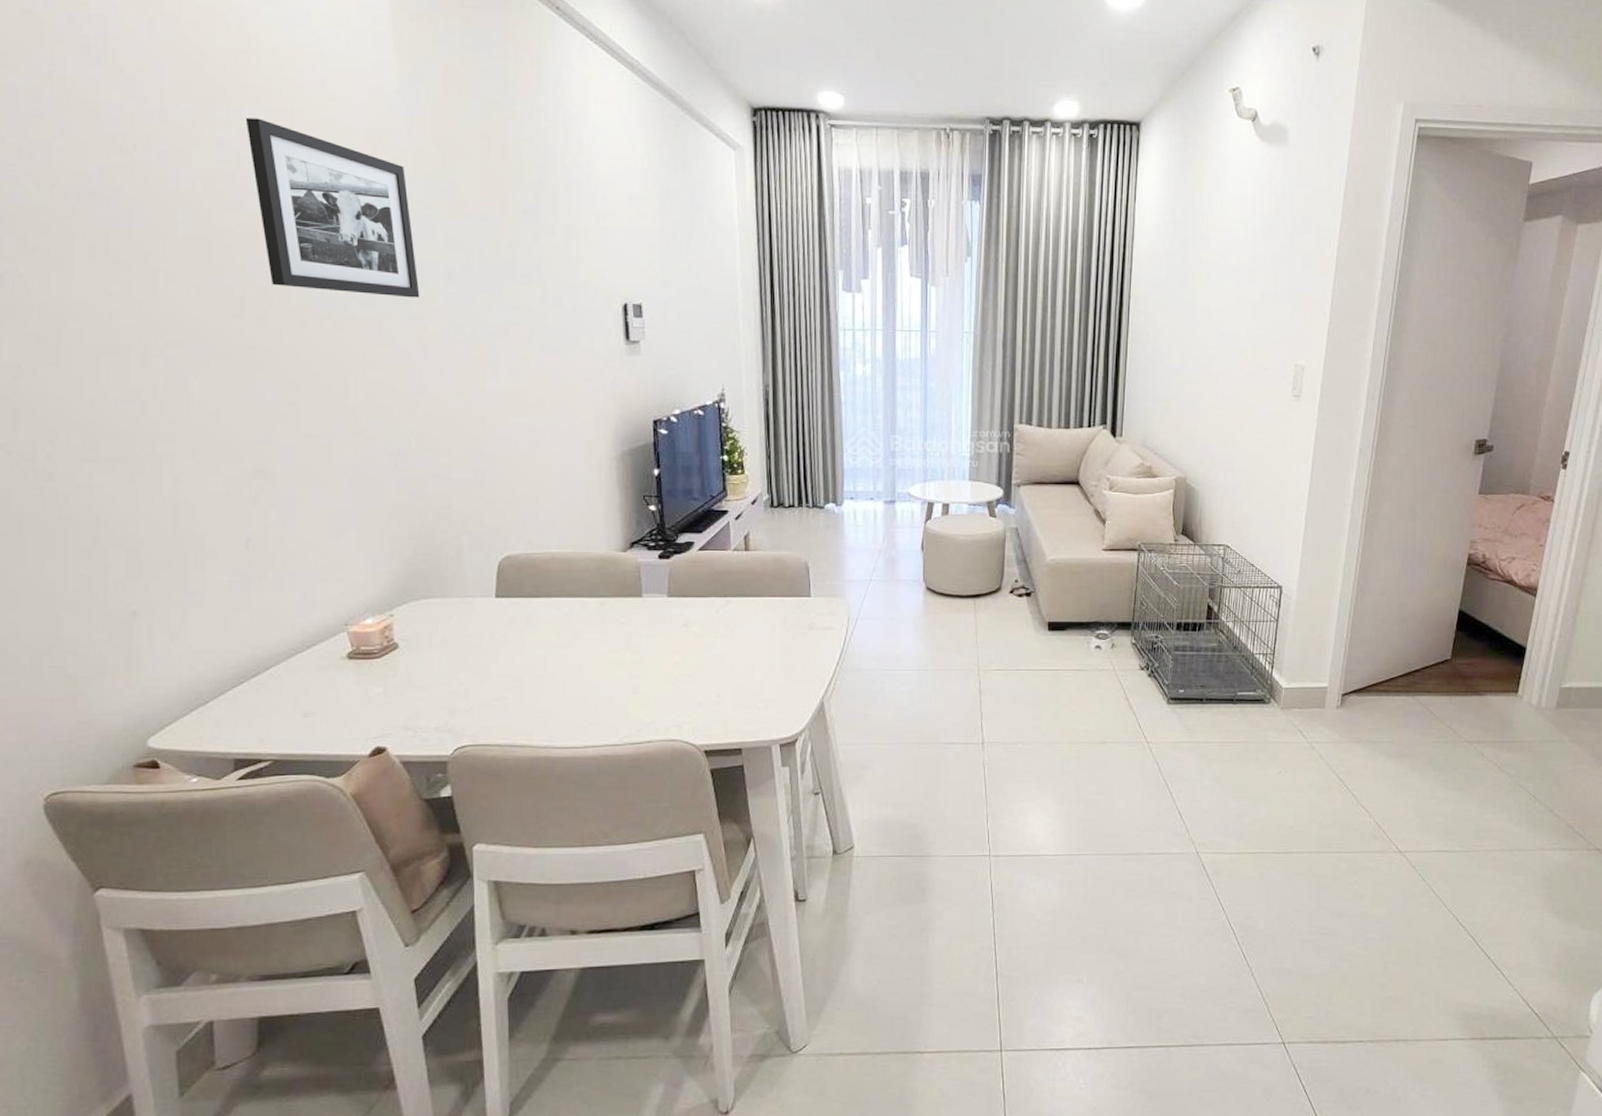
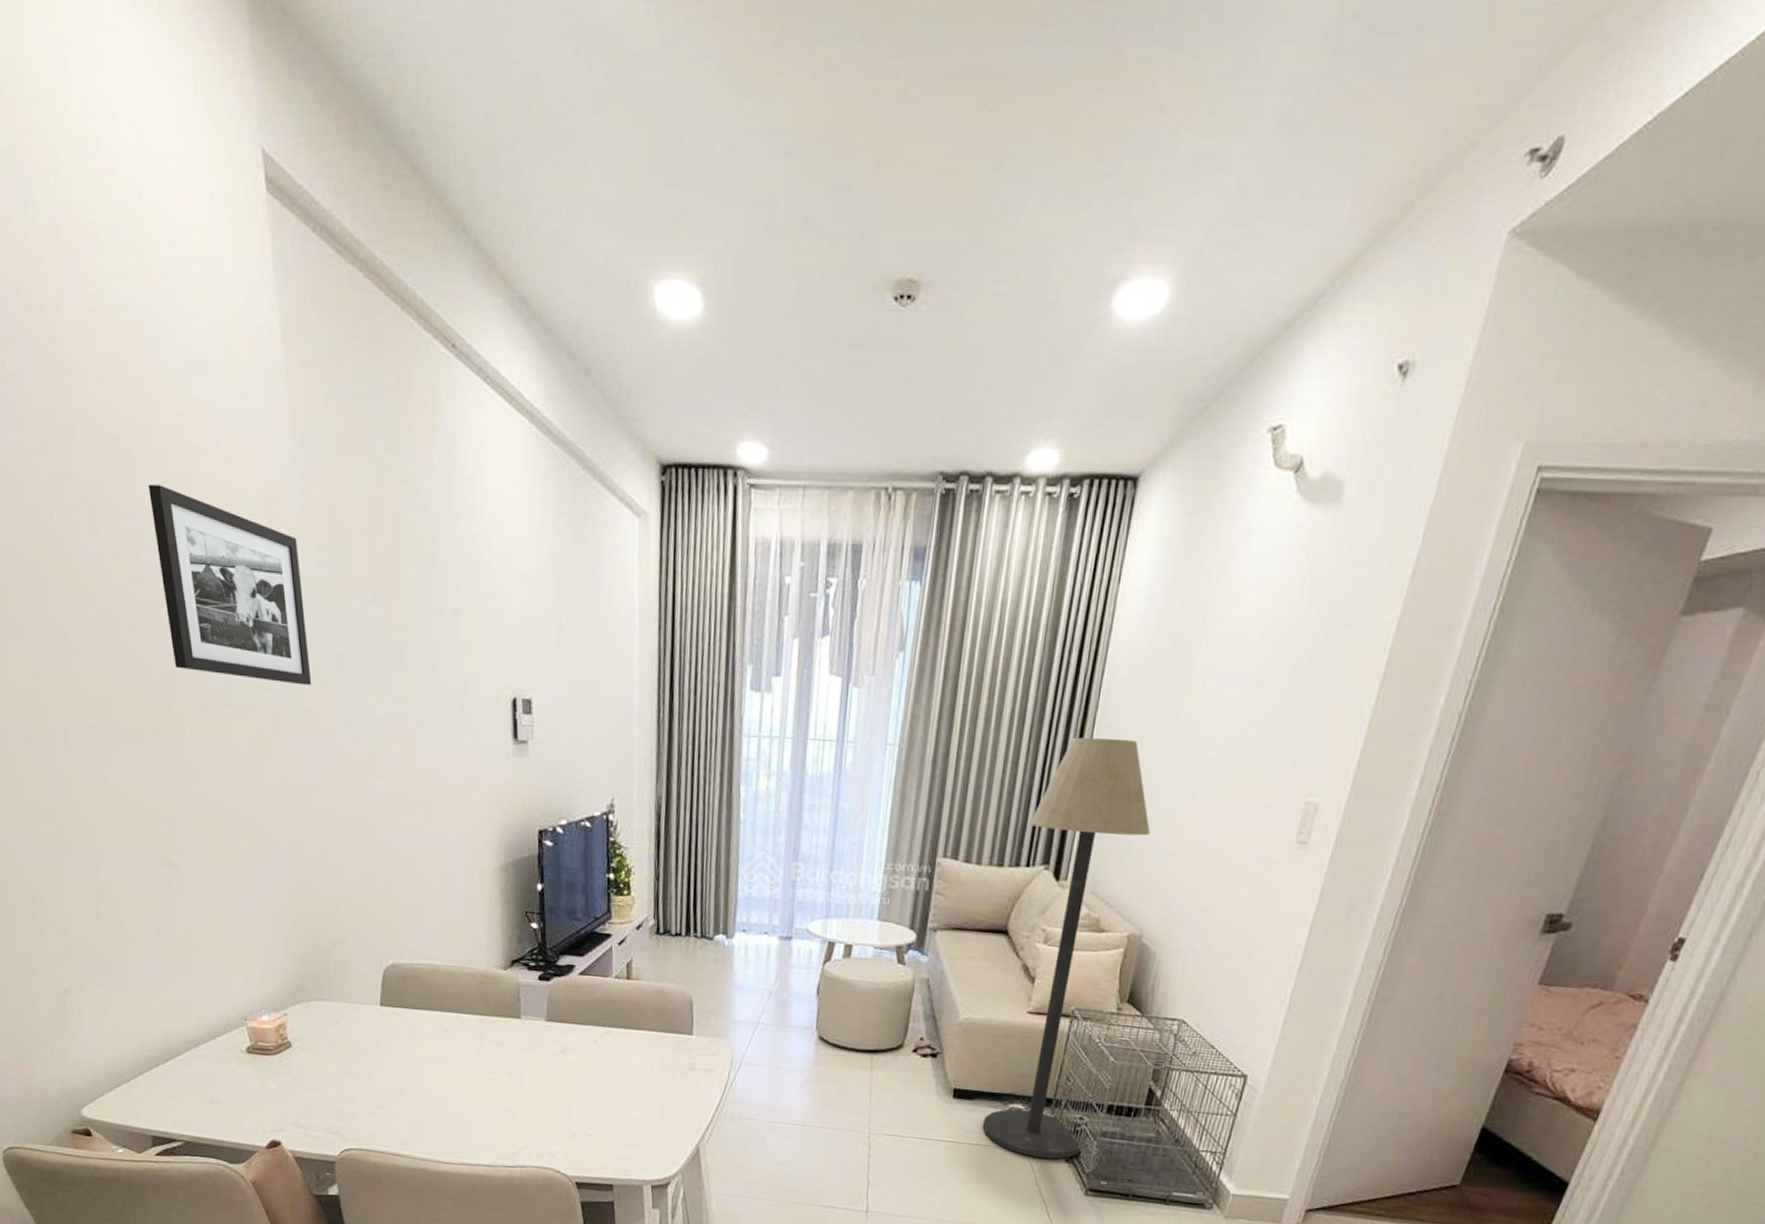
floor lamp: none [1075,321,1182,675] -> present [982,737,1150,1159]

